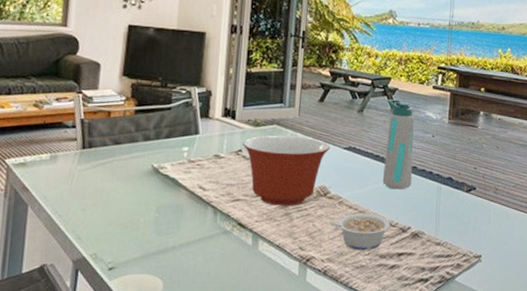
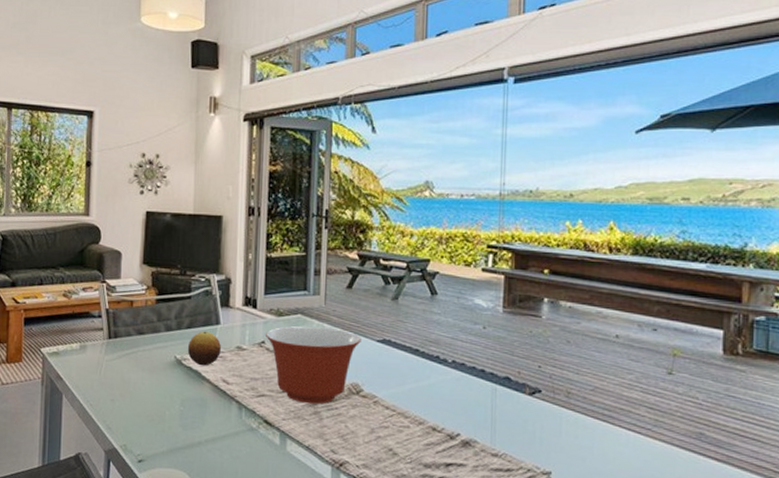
fruit: none [165,140,199,174] -> present [187,331,221,366]
legume: present [329,213,391,251] -> none [363,415,435,459]
water bottle: present [382,99,414,190] -> none [423,285,460,390]

